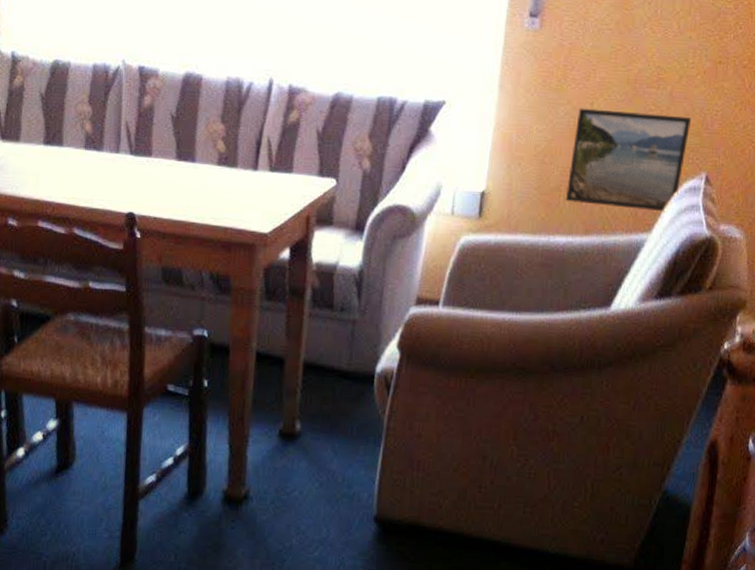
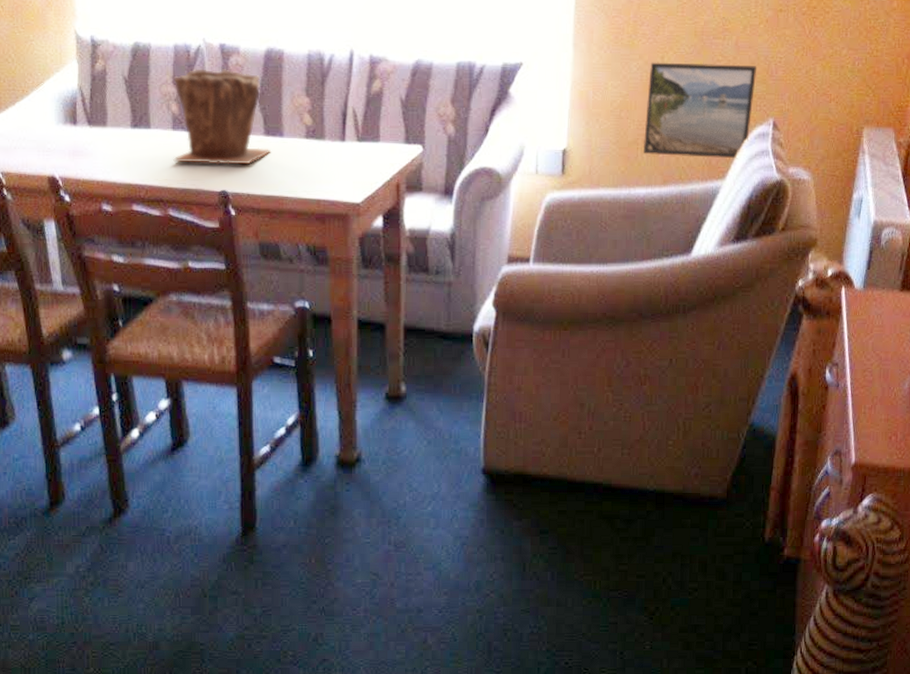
plant pot: none [82,89,182,188] -> present [173,68,272,165]

